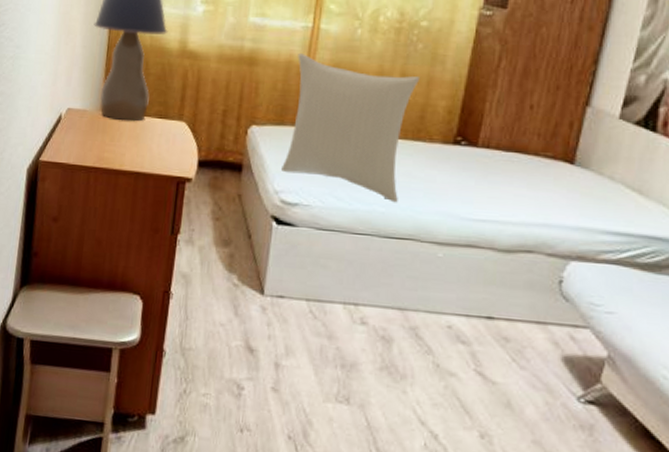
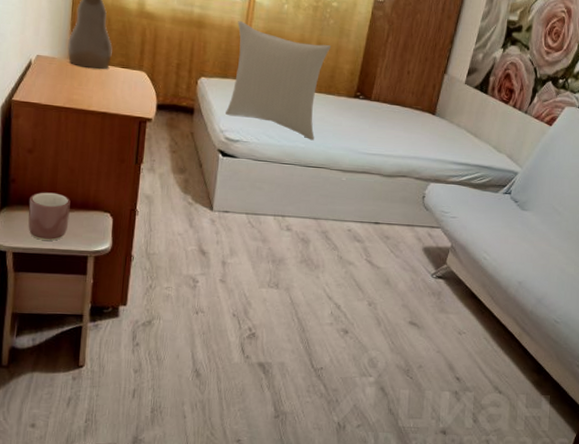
mug: none [48,268,96,328] -> present [28,192,71,241]

